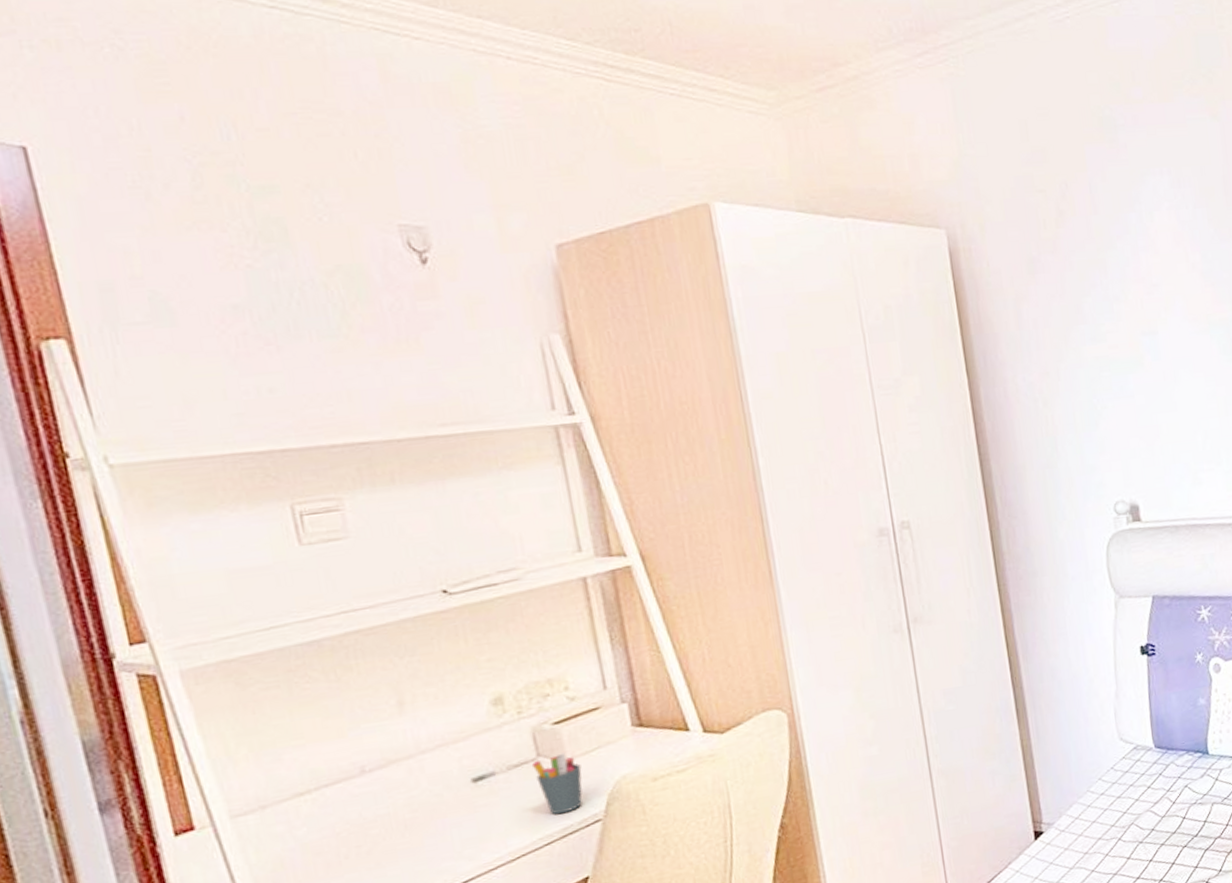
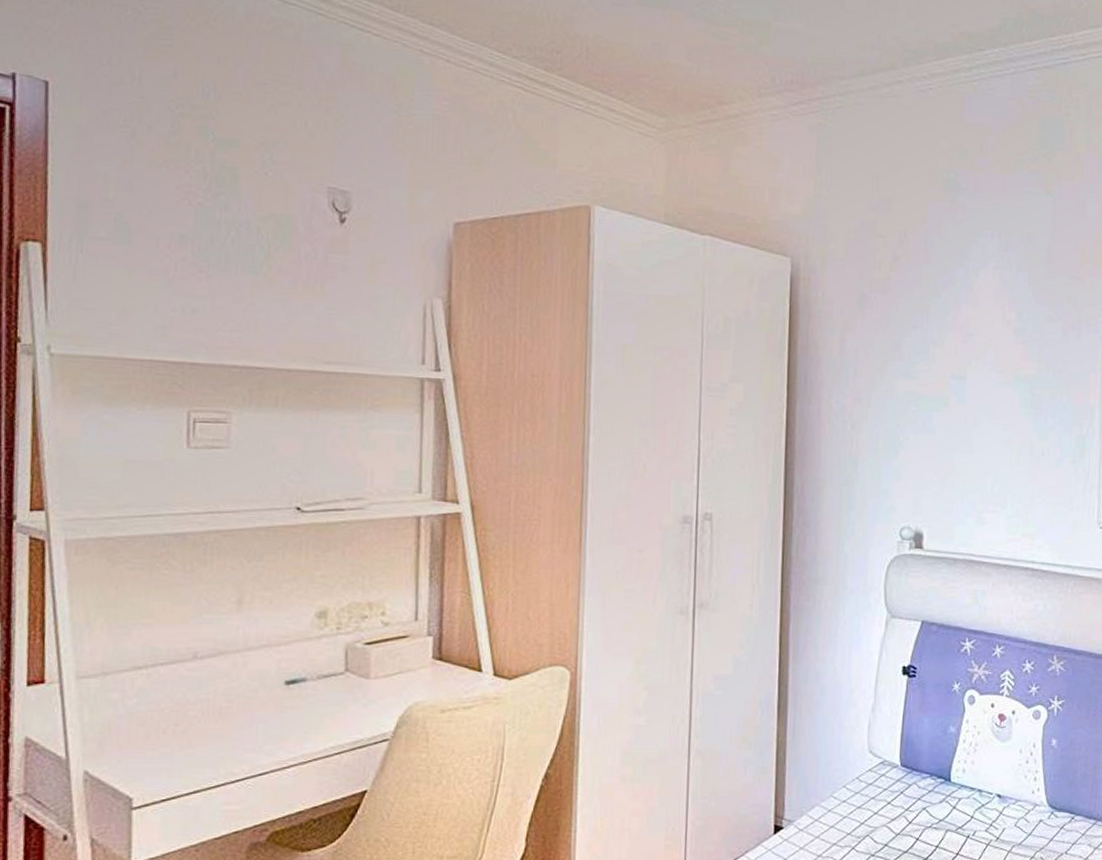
pen holder: present [531,753,583,815] -> none [338,672,381,728]

